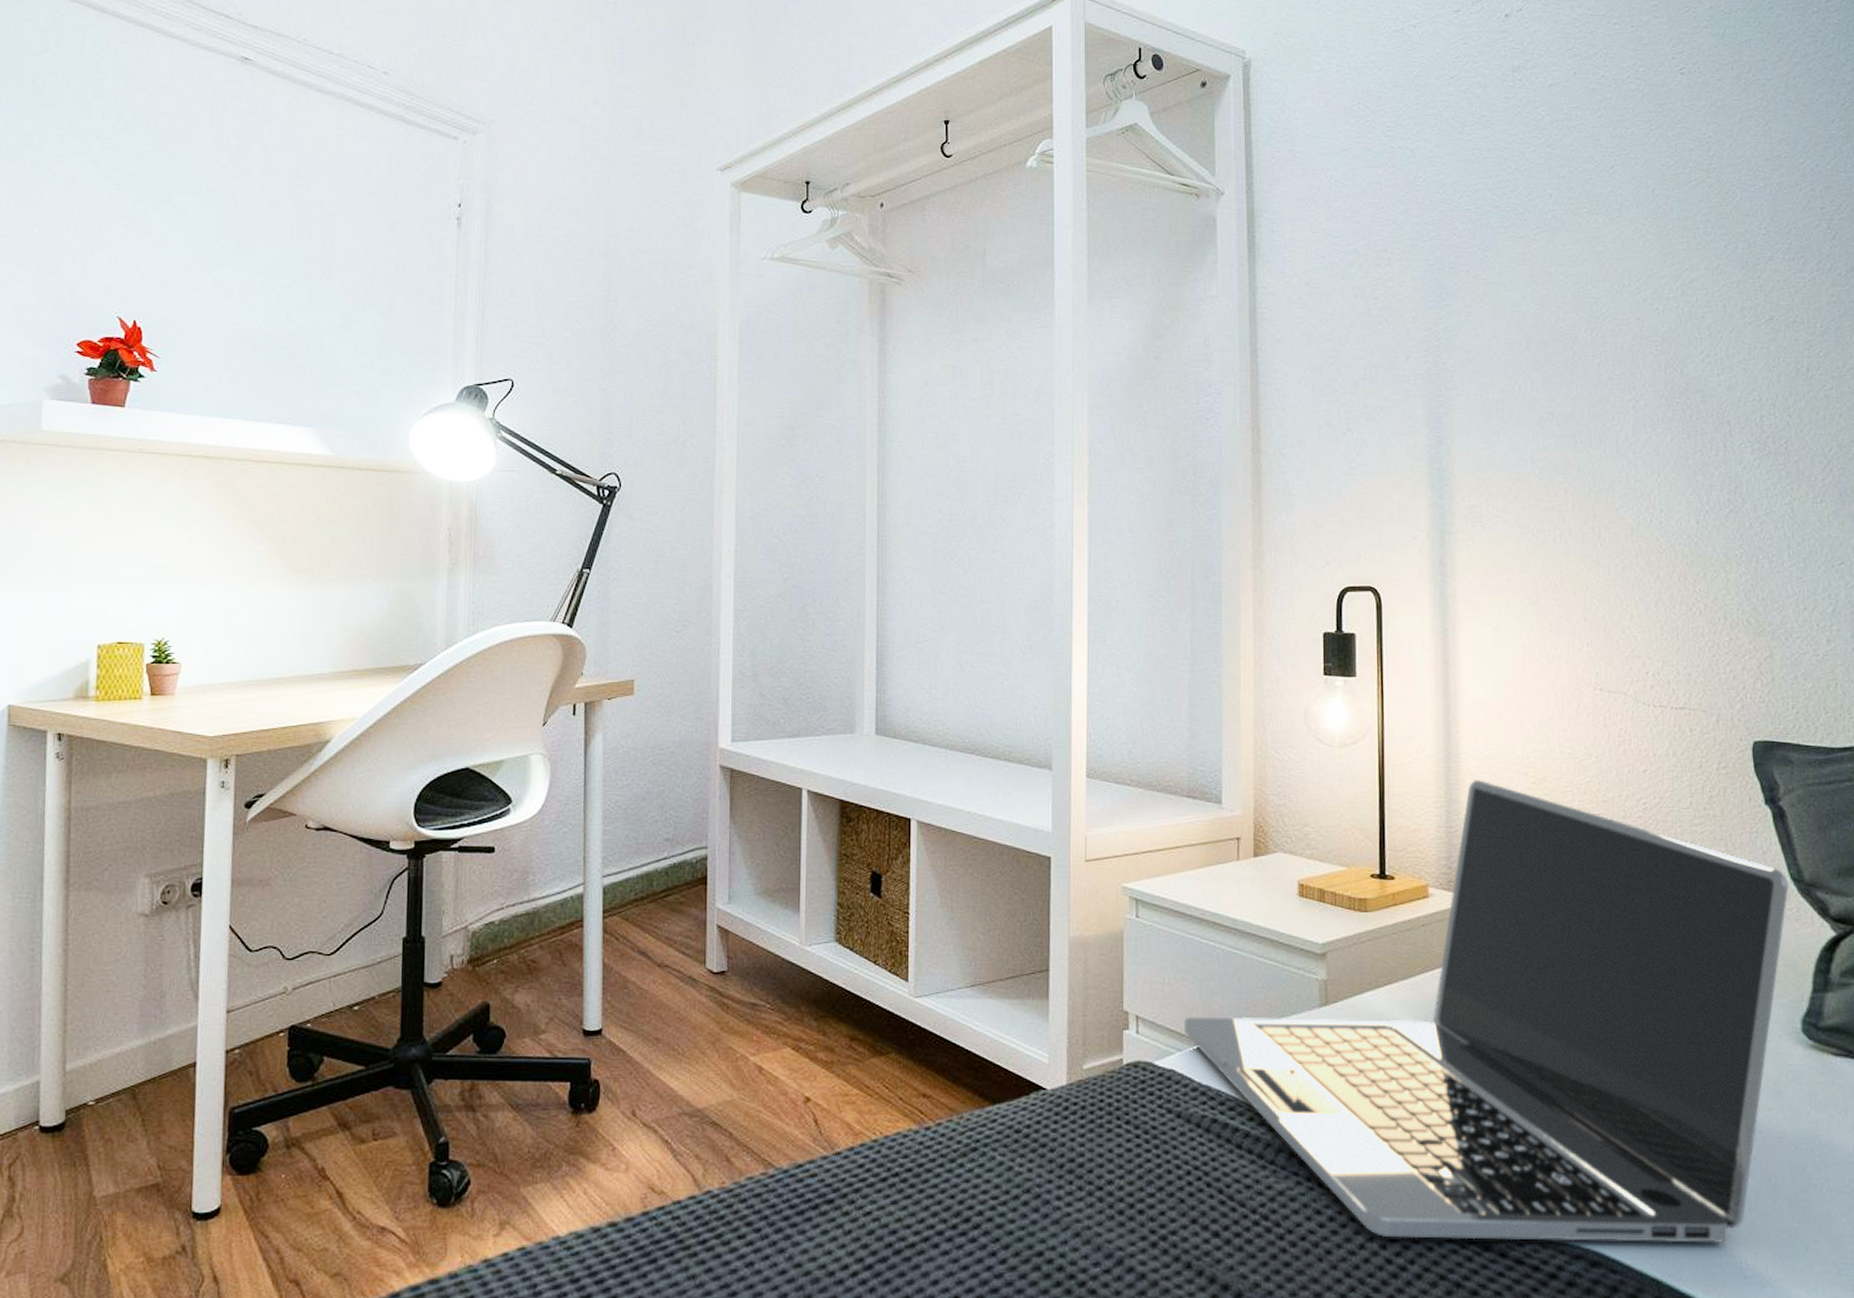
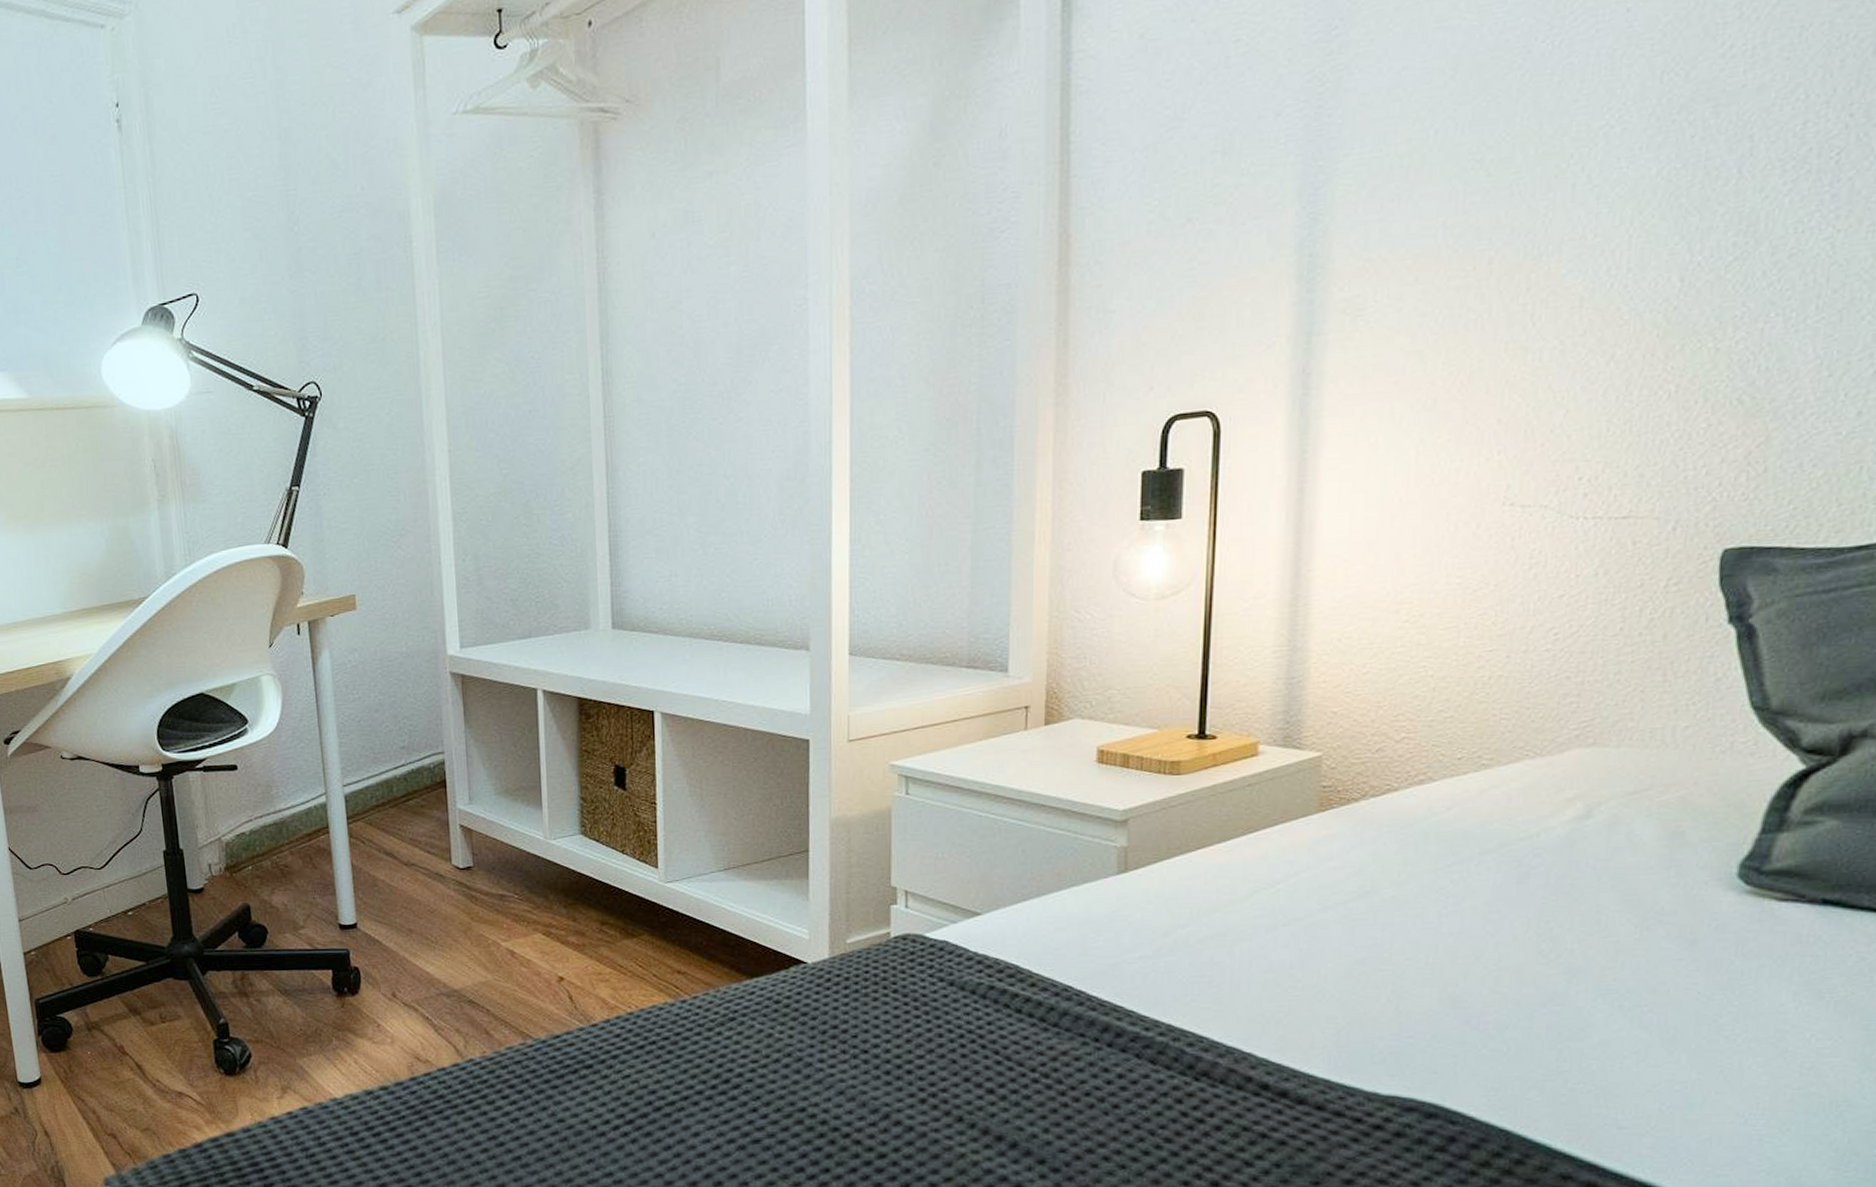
laptop: present [1184,779,1789,1243] -> none [959,622,1747,1096]

